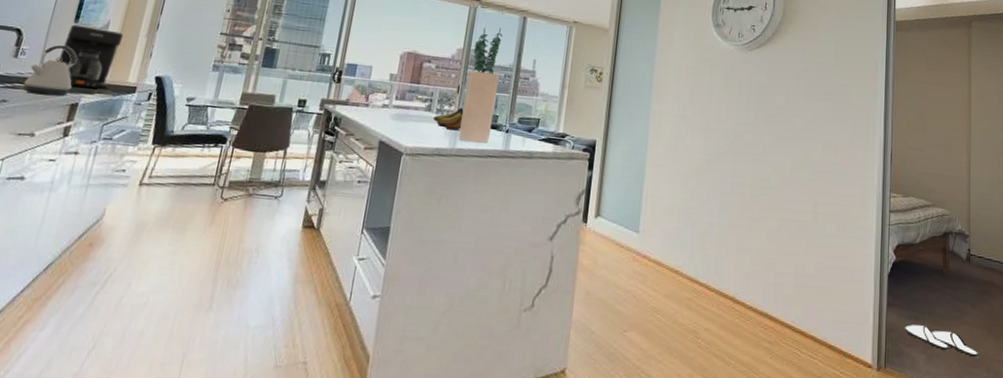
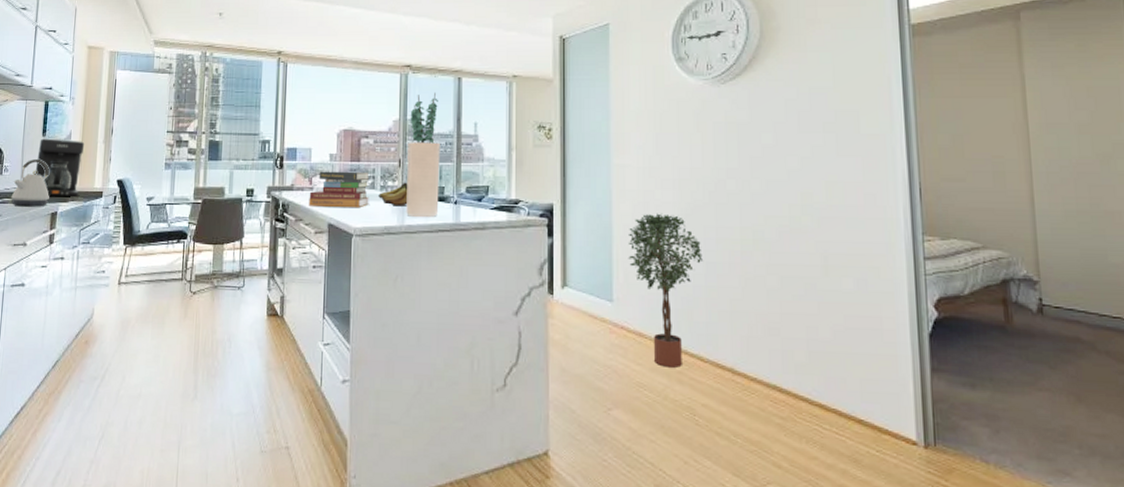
books: none [362,89,427,128] -> present [309,171,369,207]
potted tree: none [656,156,719,295] -> present [628,213,703,368]
slippers: present [904,324,979,358] -> none [957,393,1066,431]

